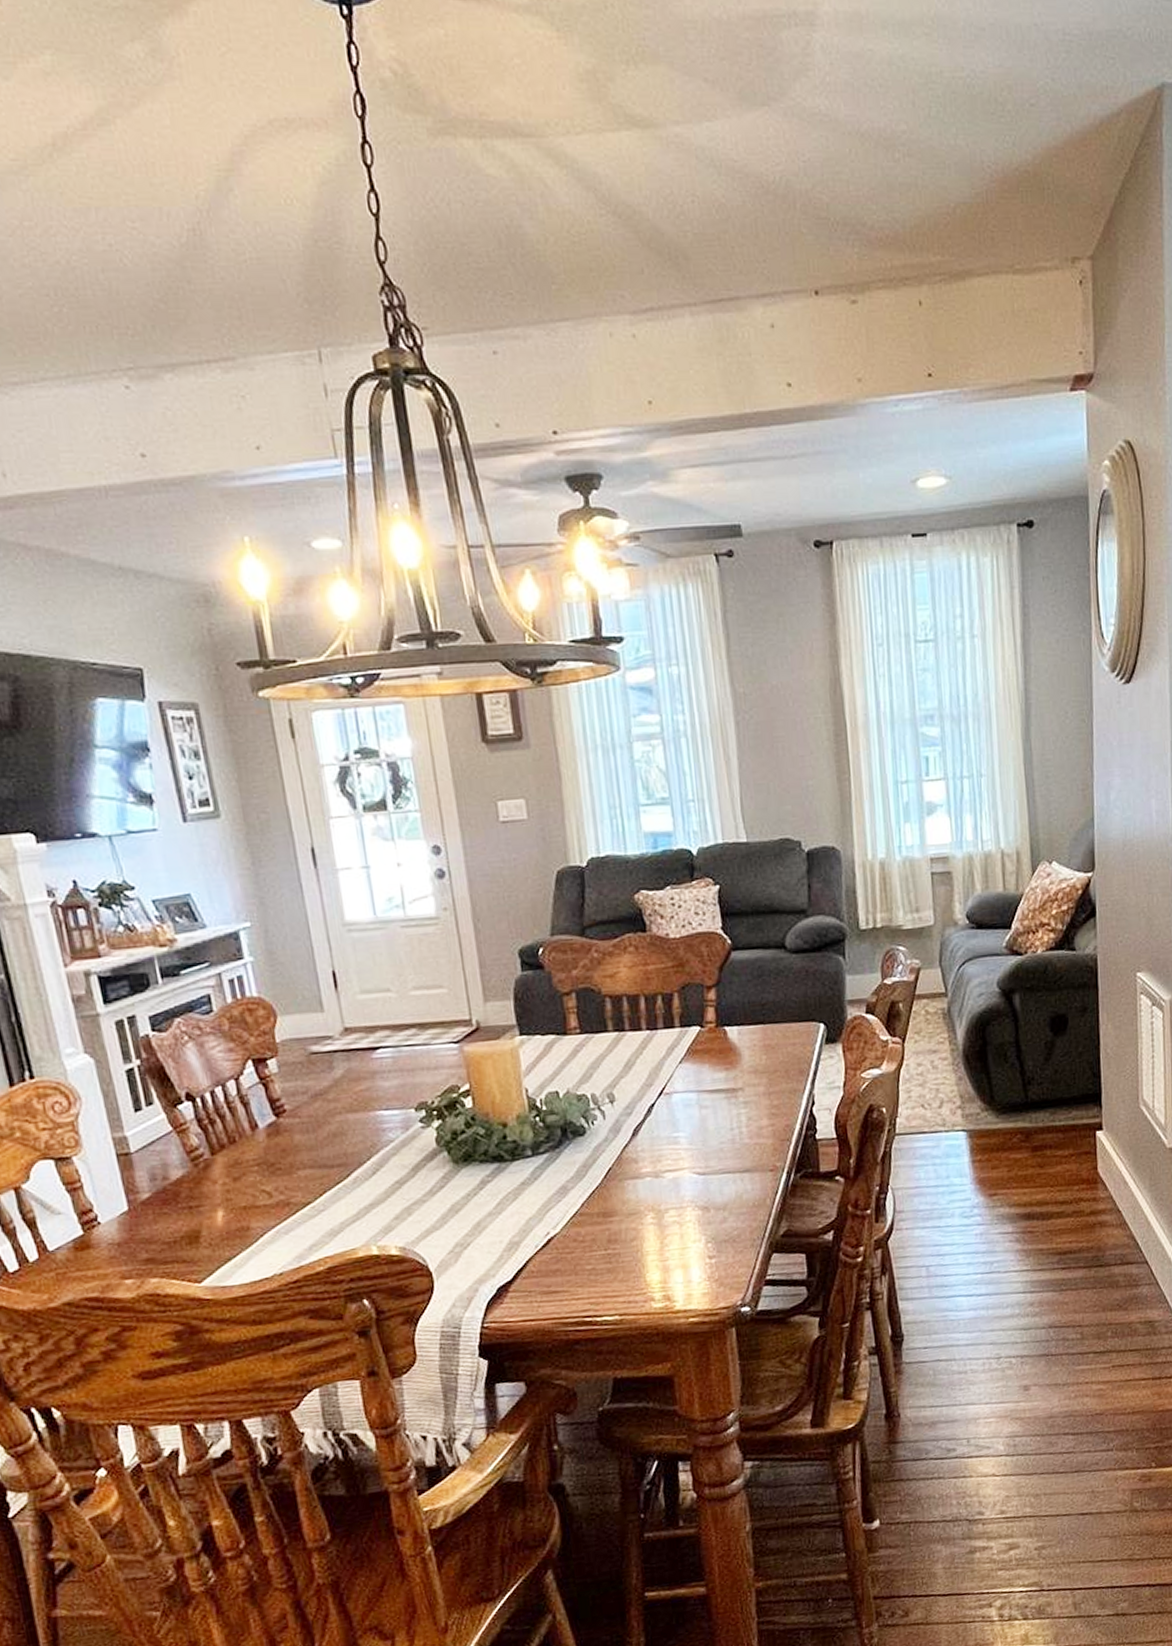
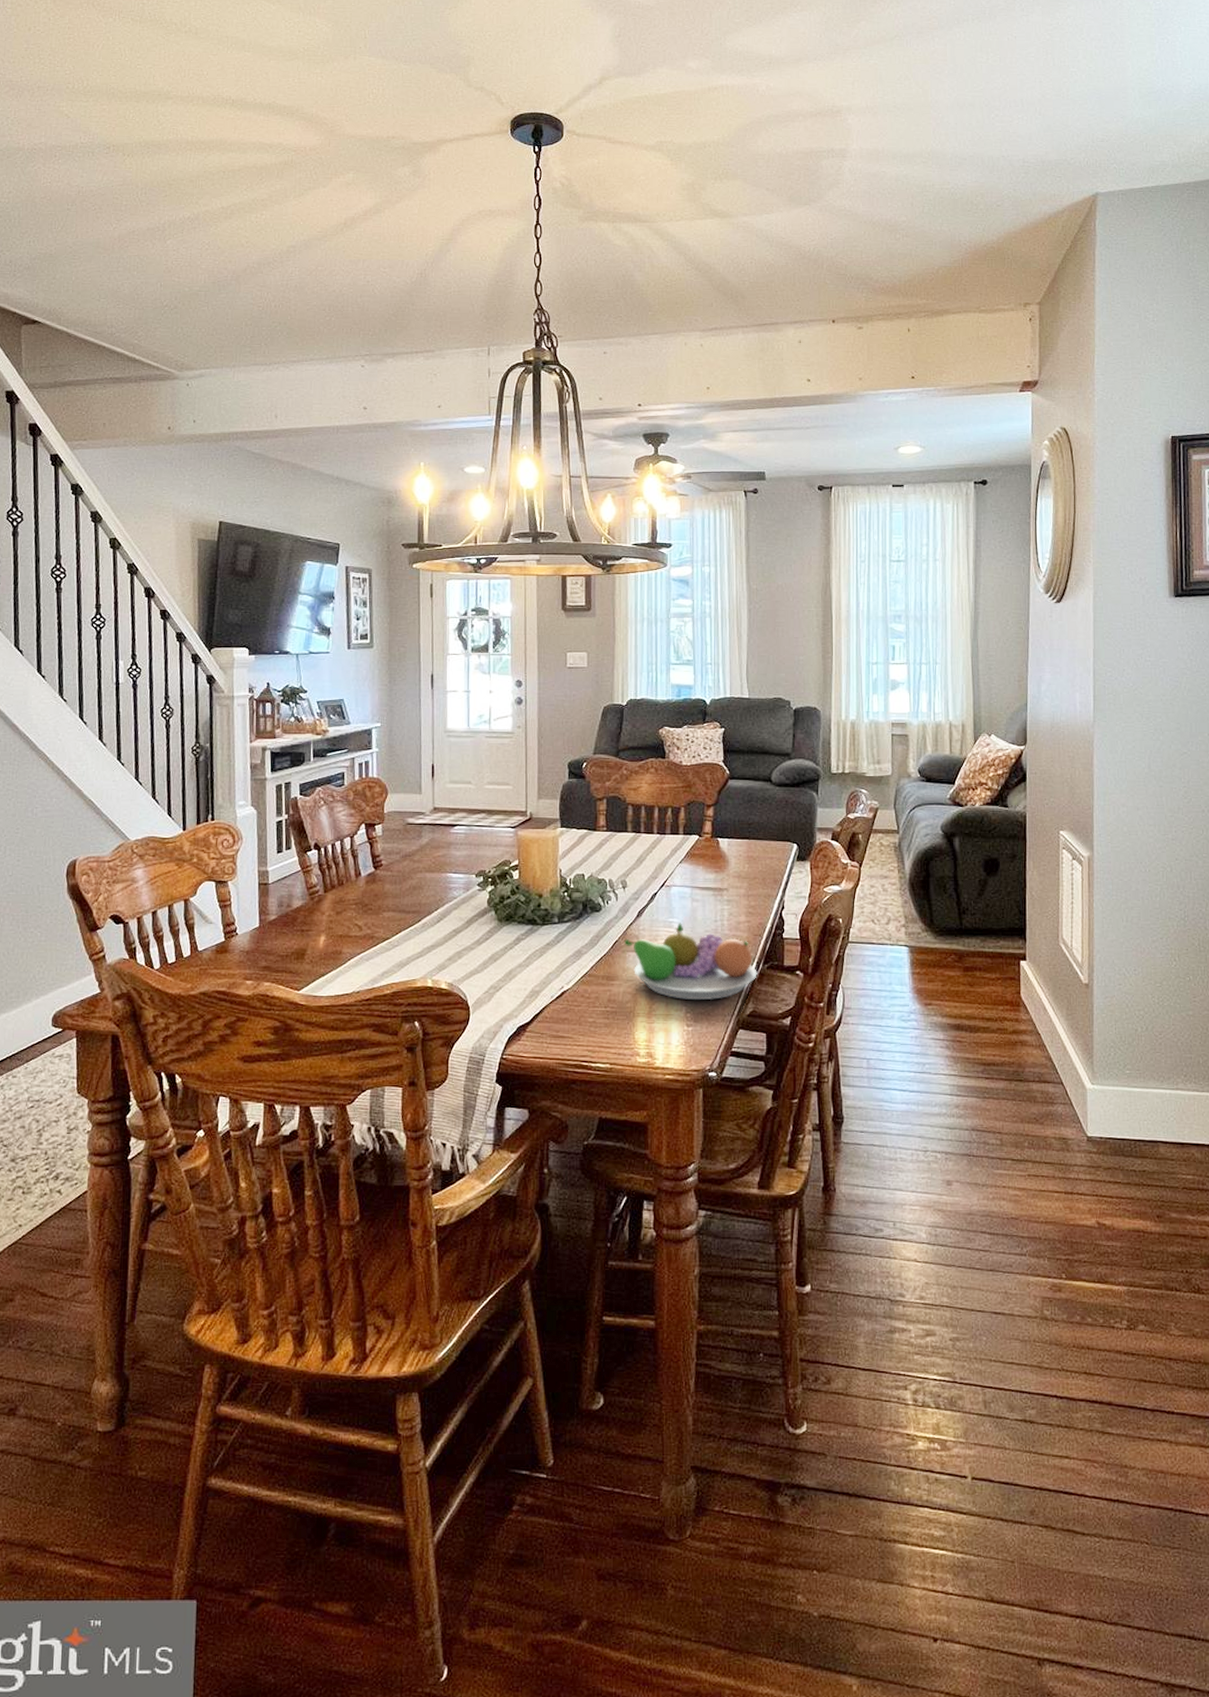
fruit bowl: none [620,1136,789,1228] -> present [624,923,757,1000]

